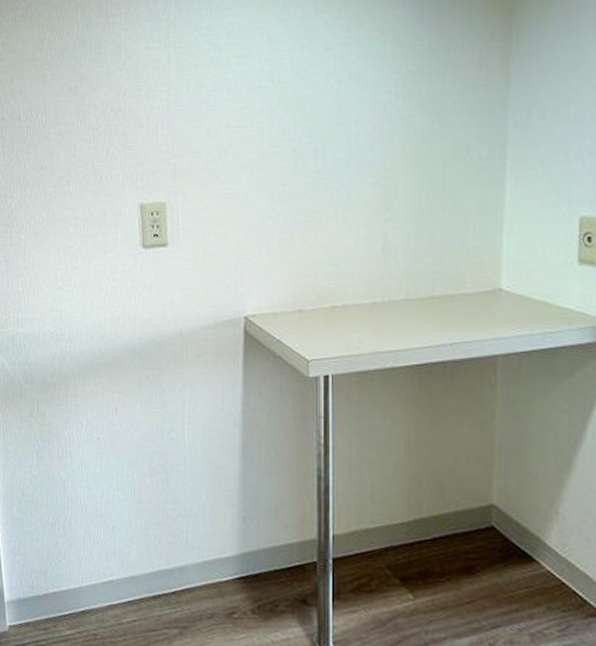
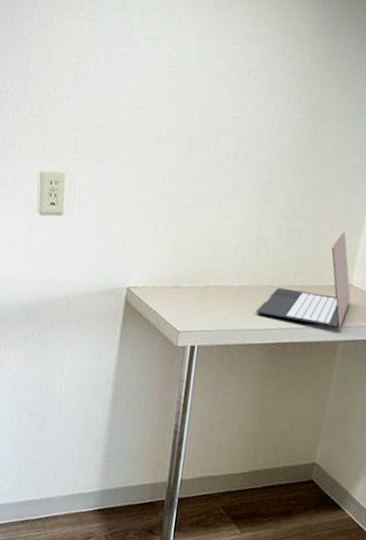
laptop: none [395,230,504,343] -> present [257,231,351,330]

